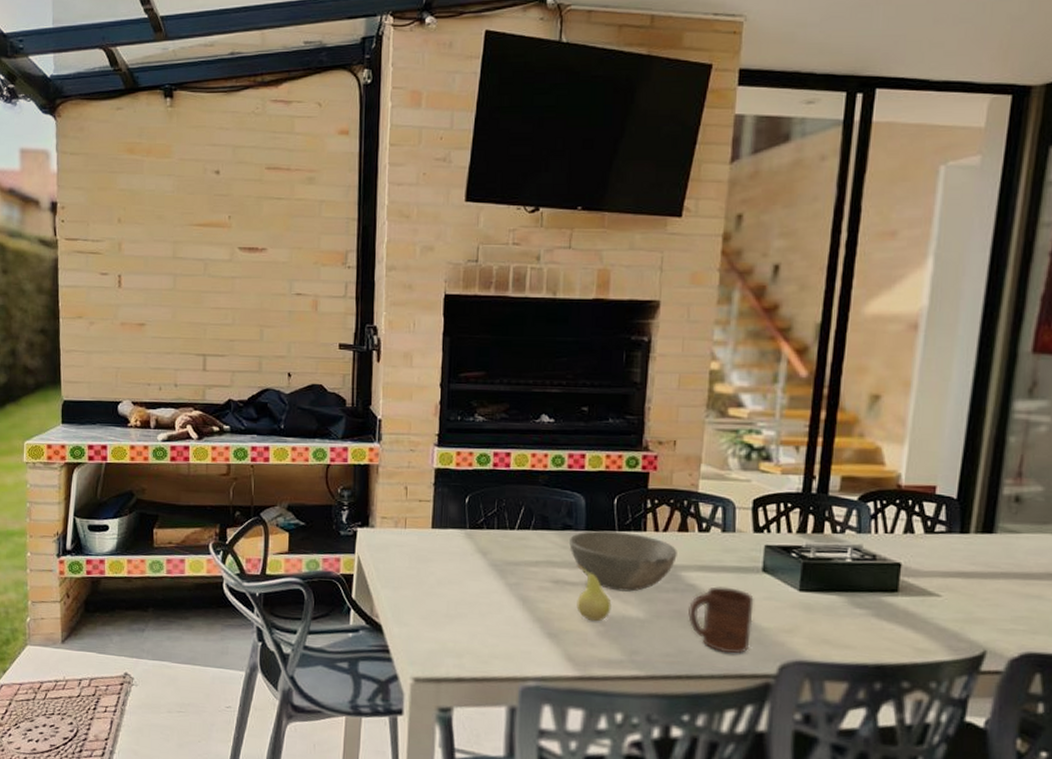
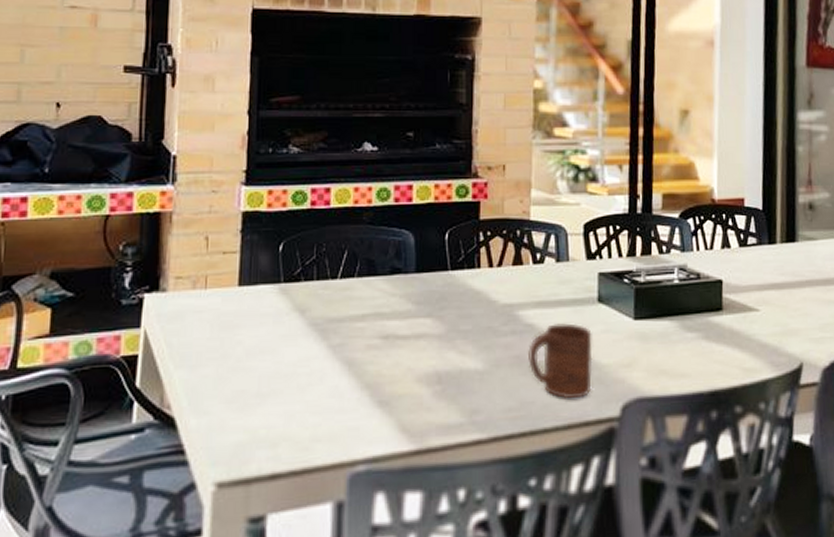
bowl: present [569,530,677,592] -> none [399,271,513,341]
fruit: present [576,564,612,622] -> none [408,313,448,381]

